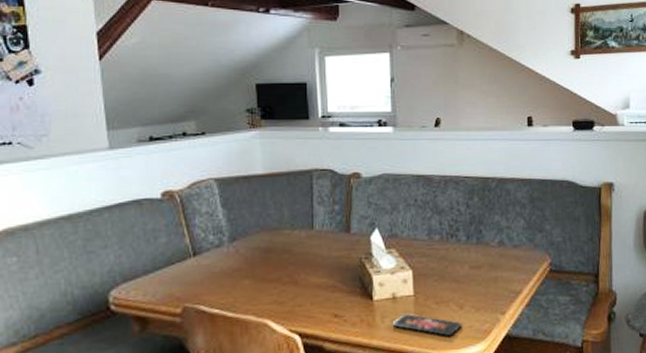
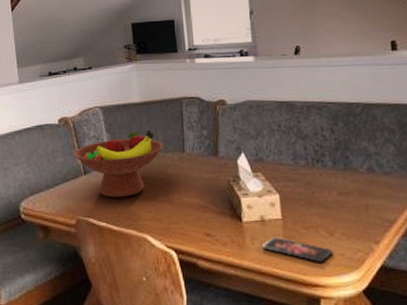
fruit bowl: none [181,204,289,282] -> present [74,129,163,198]

